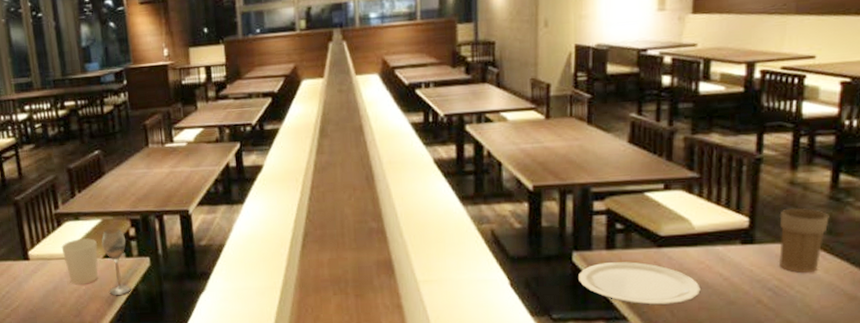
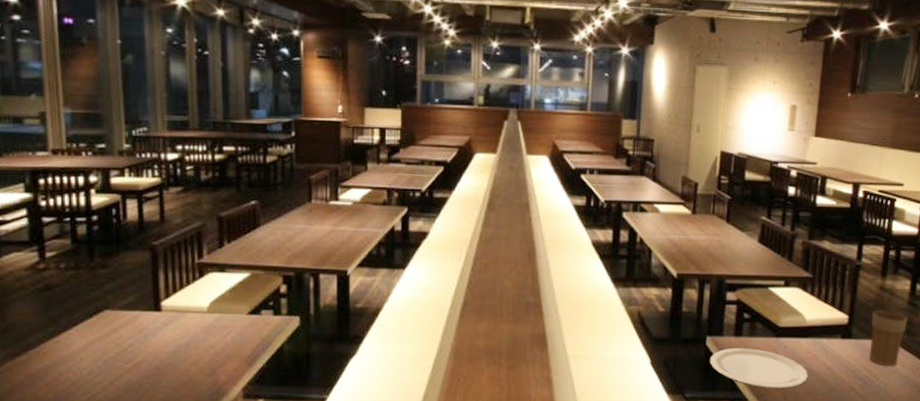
dixie cup: present [61,237,98,285] -> none [201,291,243,341]
wineglass: present [101,228,131,295] -> none [247,283,276,355]

